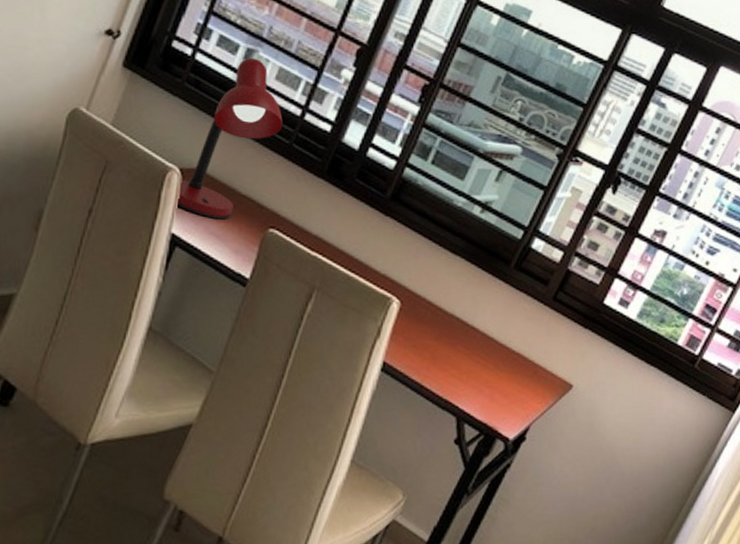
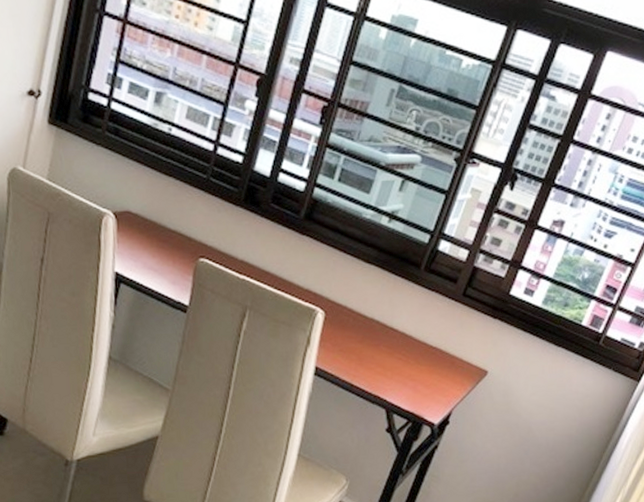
desk lamp: present [176,57,283,220] -> none [115,100,198,255]

